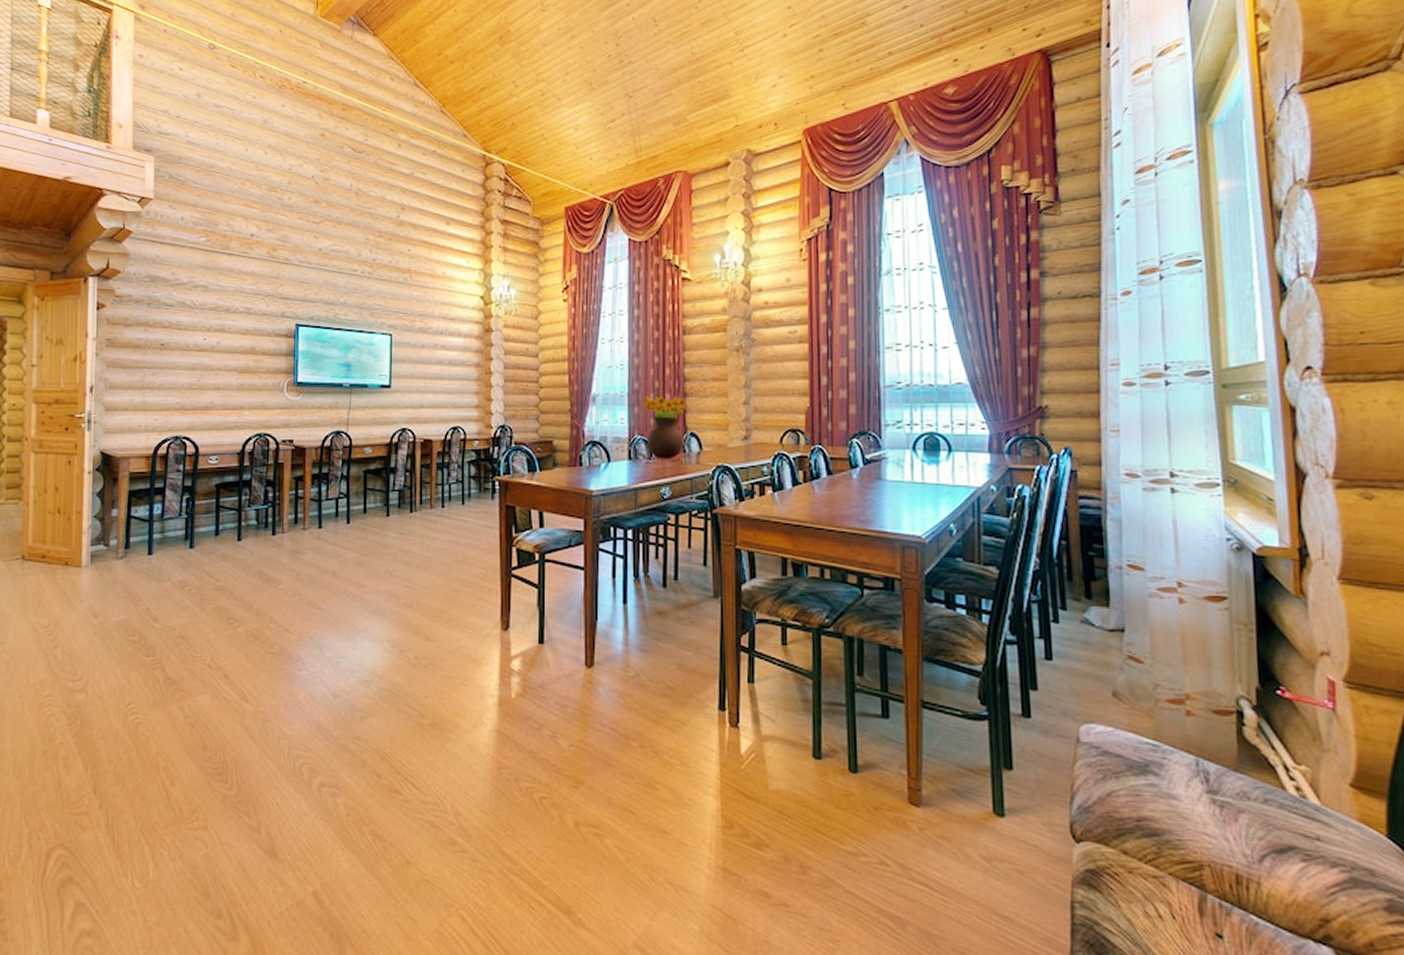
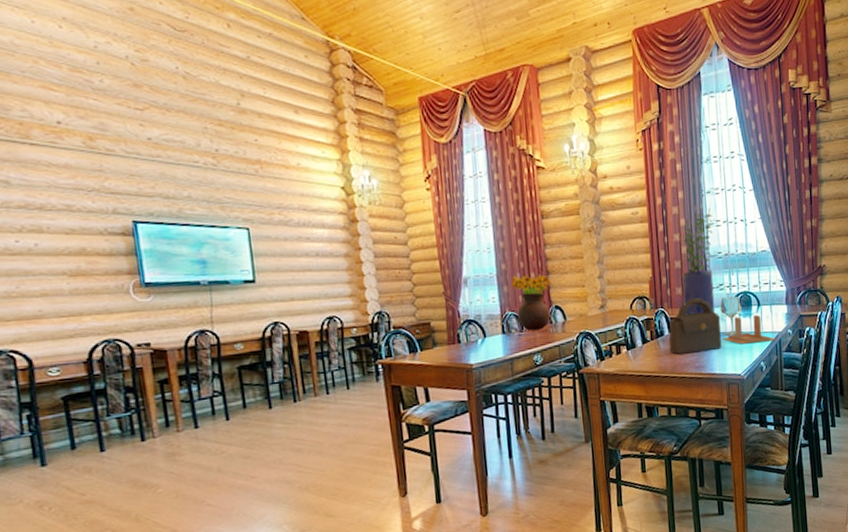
handbag: none [826,435,896,504] -> present [669,297,722,355]
vase: none [848,328,892,456] -> present [682,208,716,315]
wine glass: none [896,437,926,485] -> present [720,296,742,336]
napkin holder: none [897,463,974,498] -> present [722,315,777,344]

